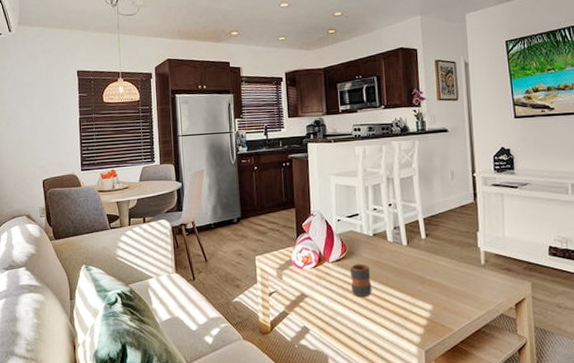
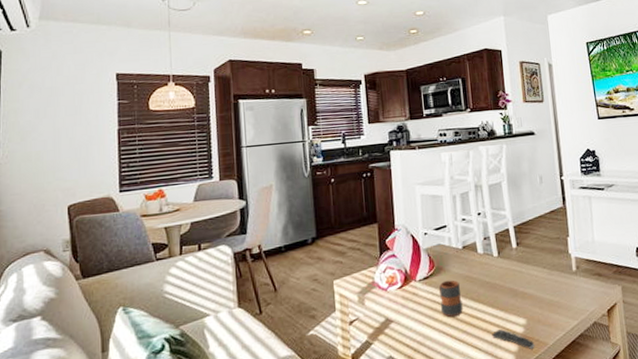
remote control: none [399,312,441,333] -> present [492,329,535,349]

